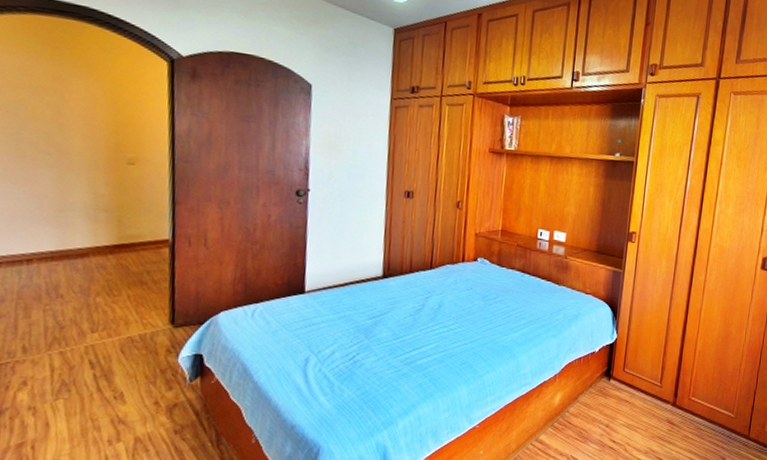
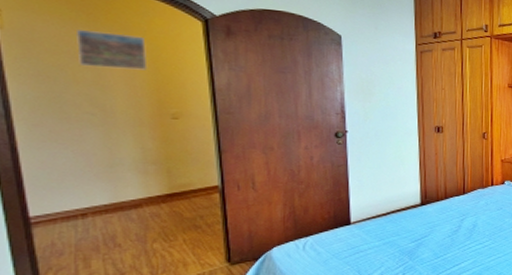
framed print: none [39,64,109,111] -> present [77,30,148,70]

